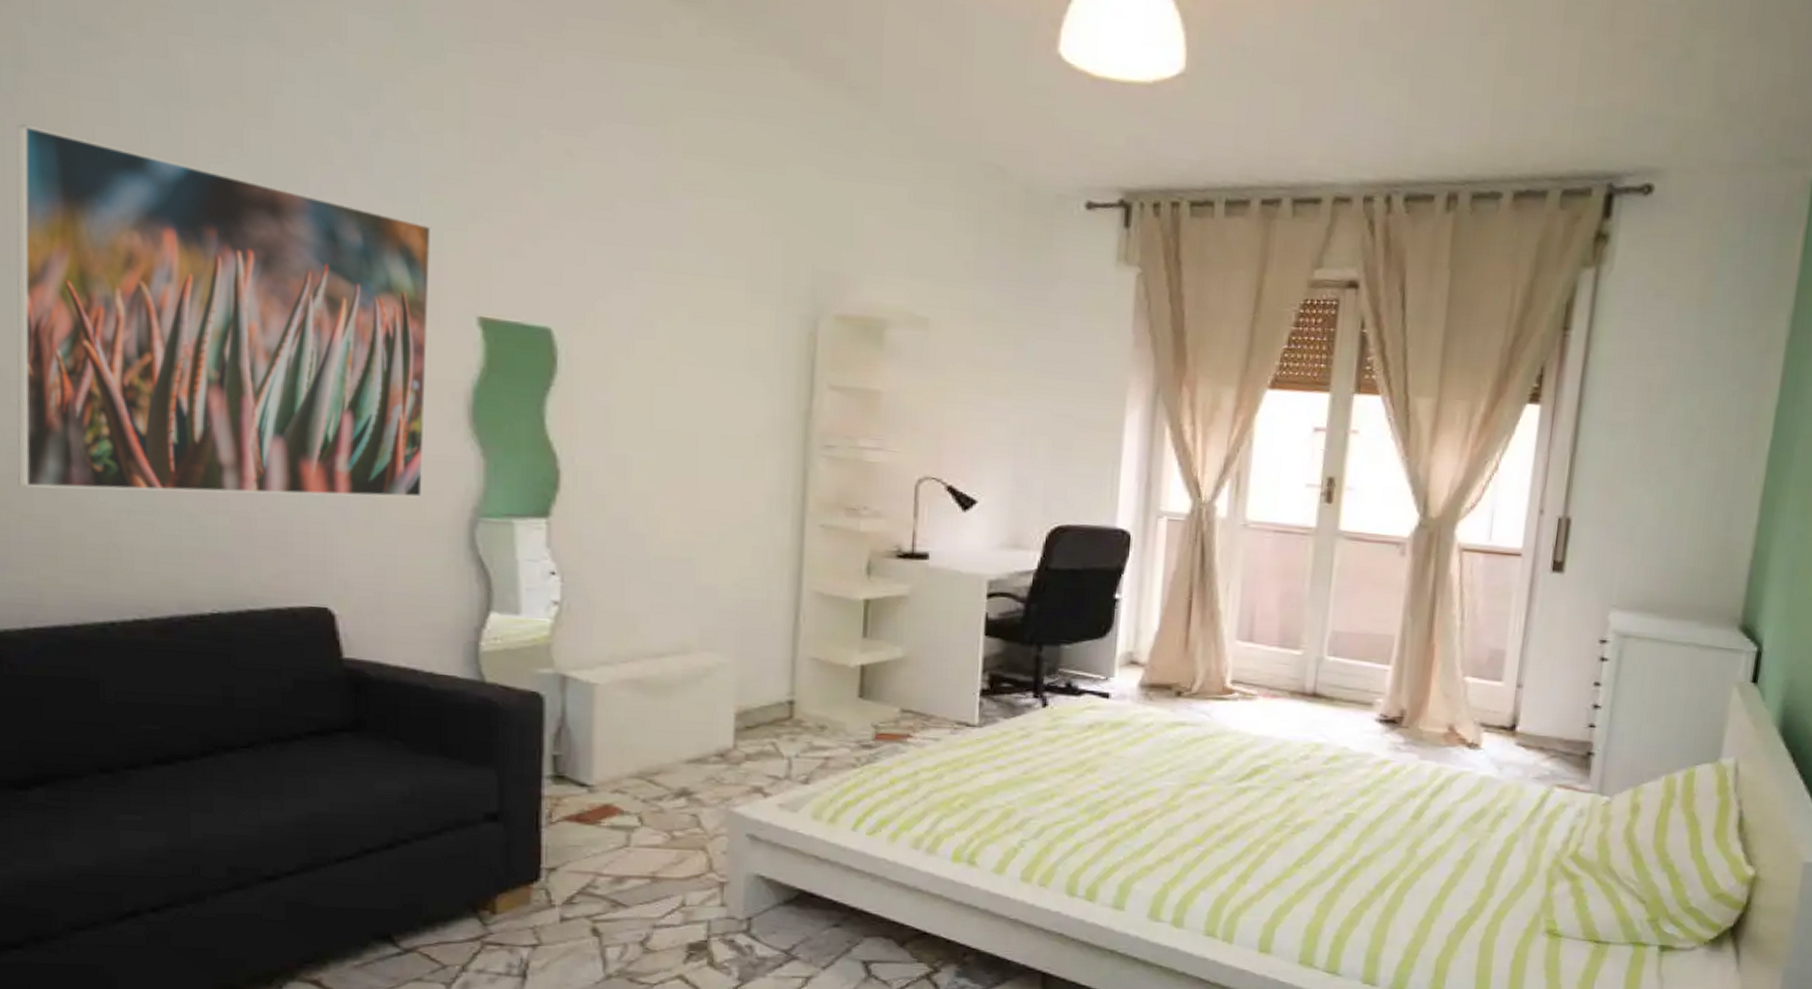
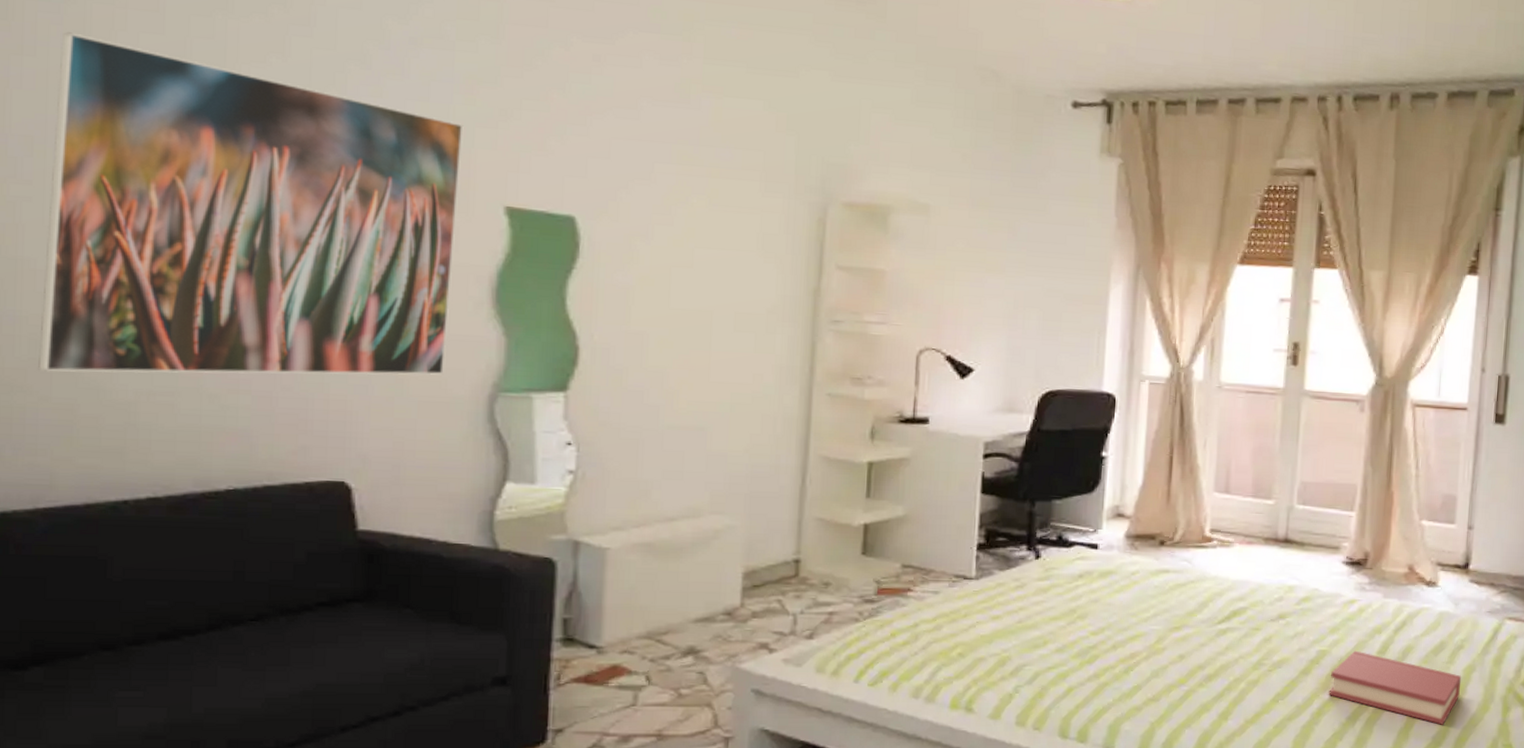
hardback book: none [1356,815,1503,897] -> present [1329,650,1462,725]

